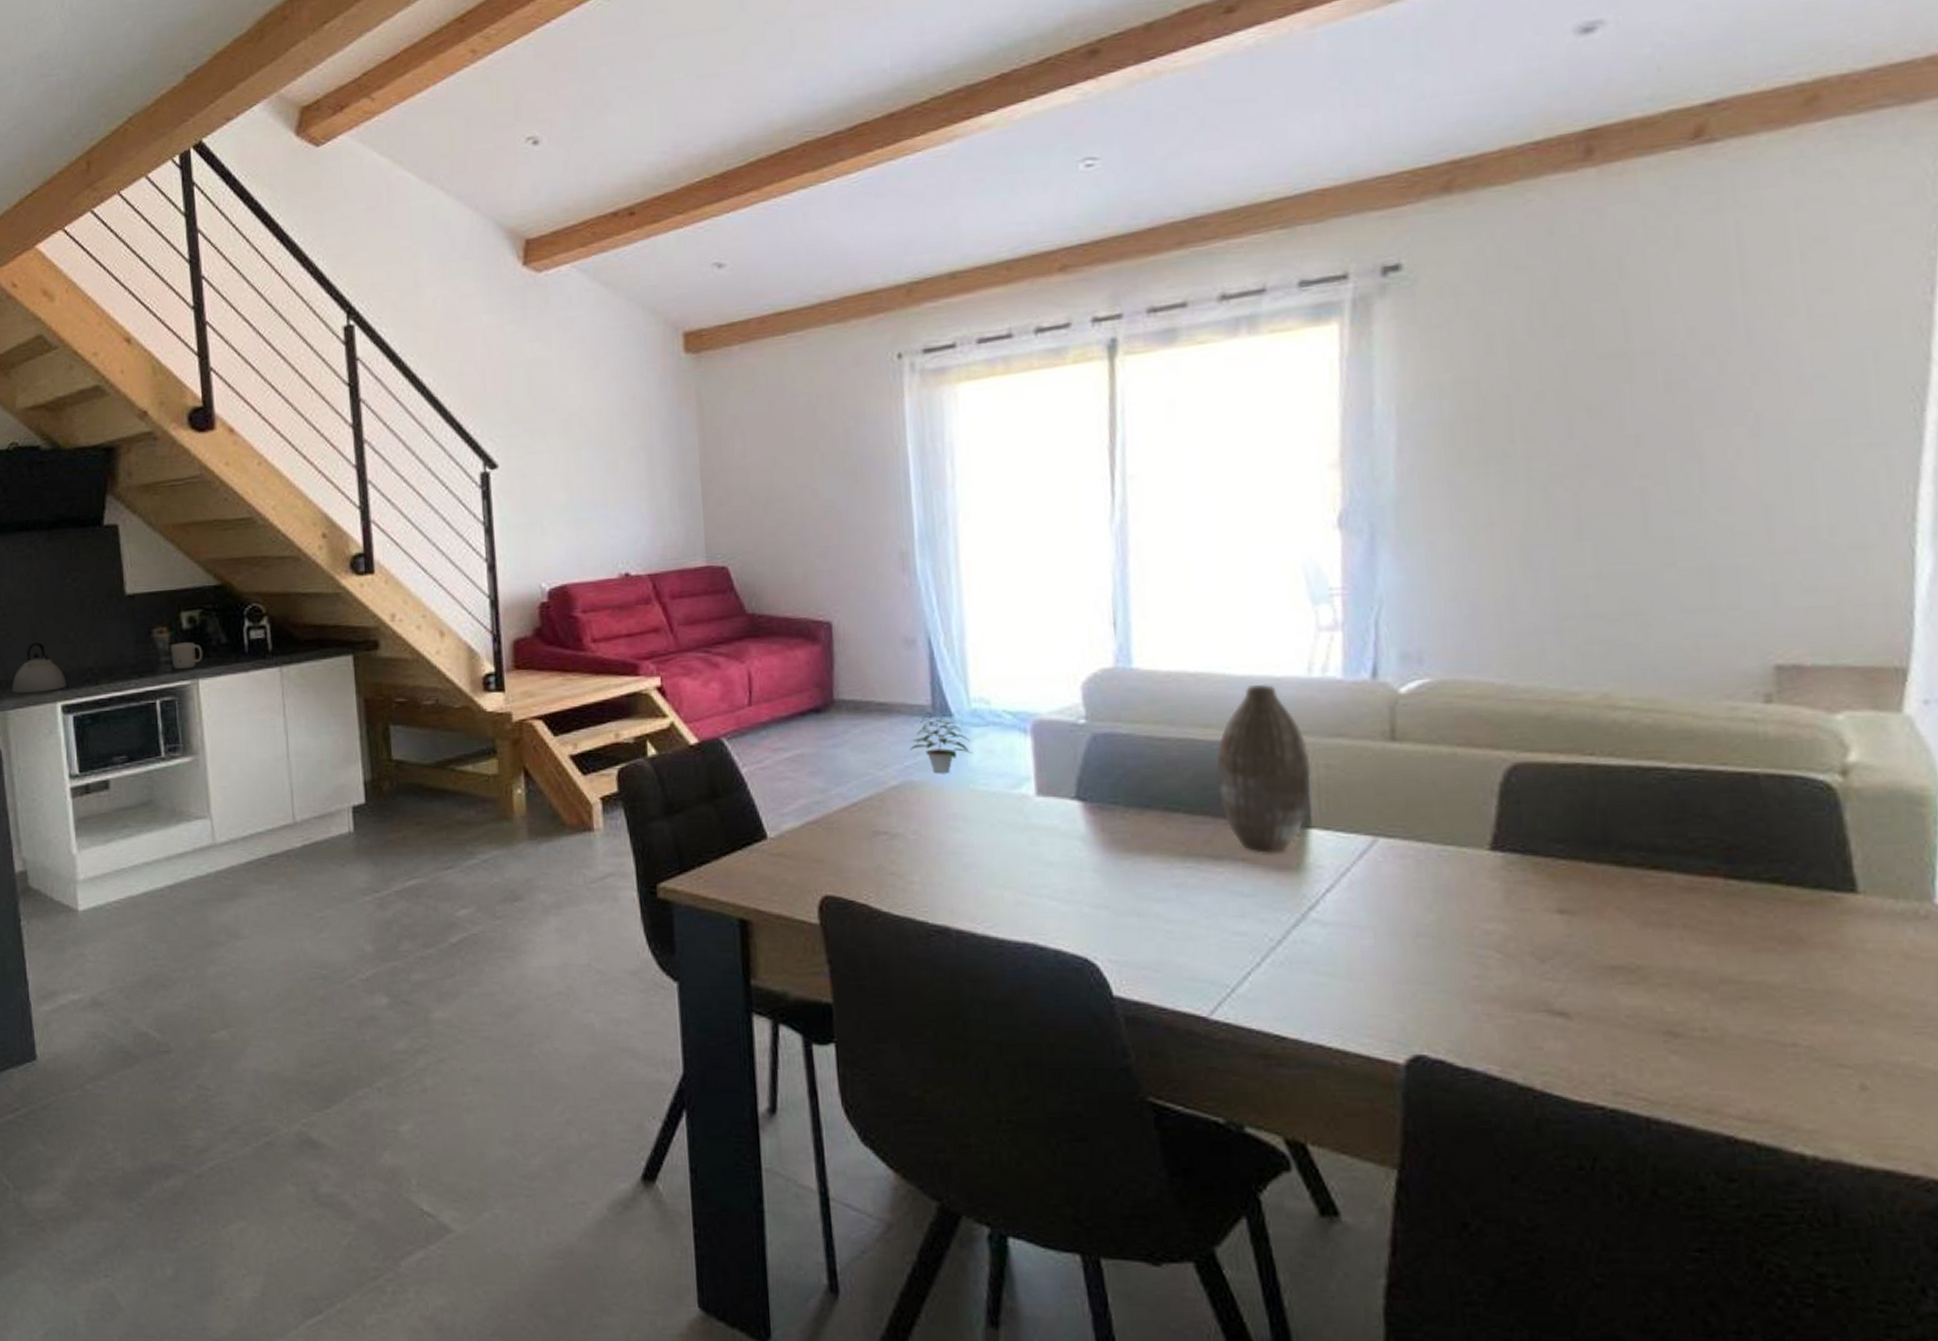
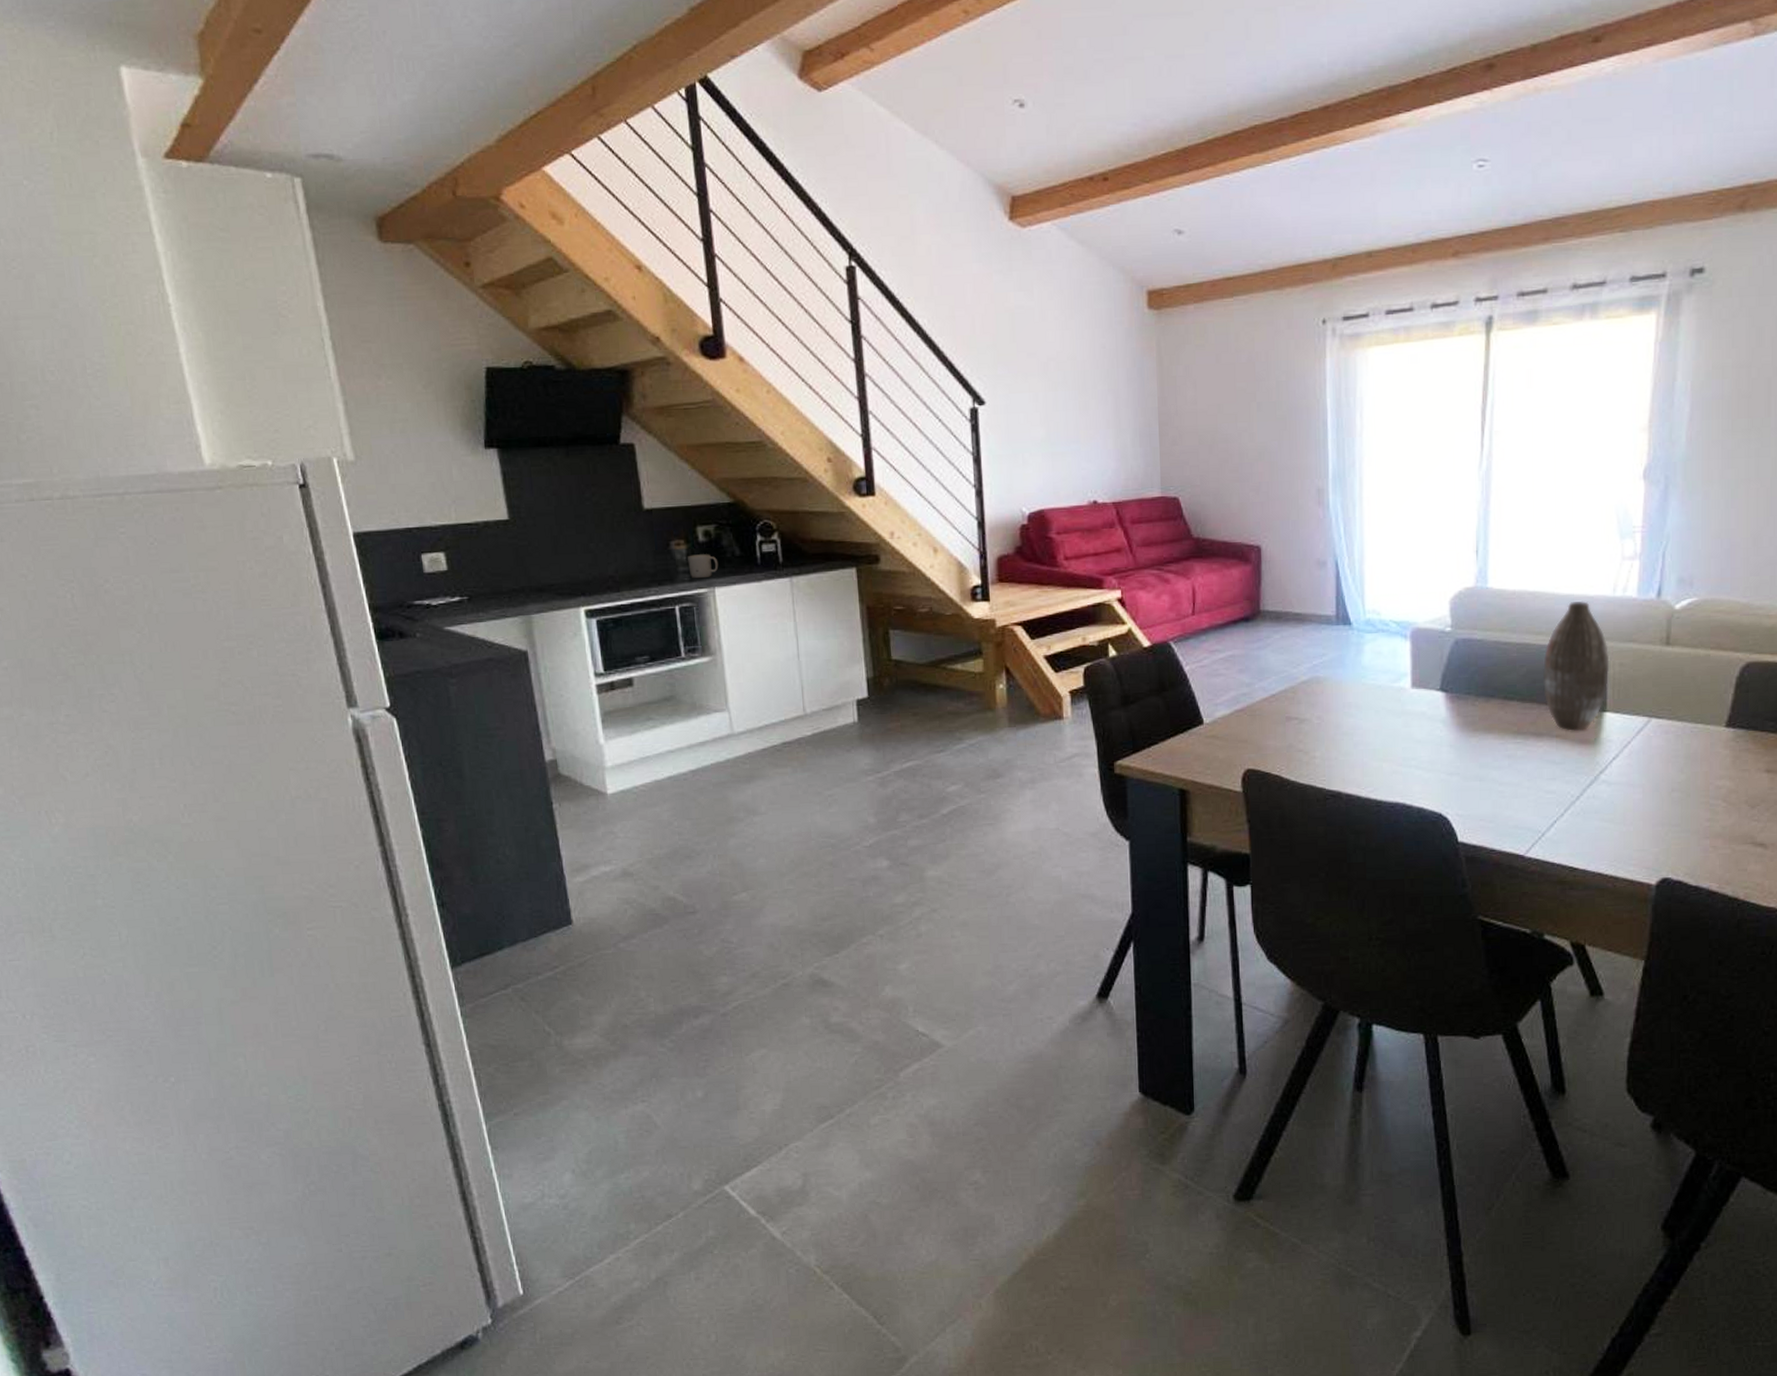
kettle: present [11,642,67,694] -> none [535,551,589,600]
potted plant: present [910,711,974,774] -> none [1317,621,1366,671]

